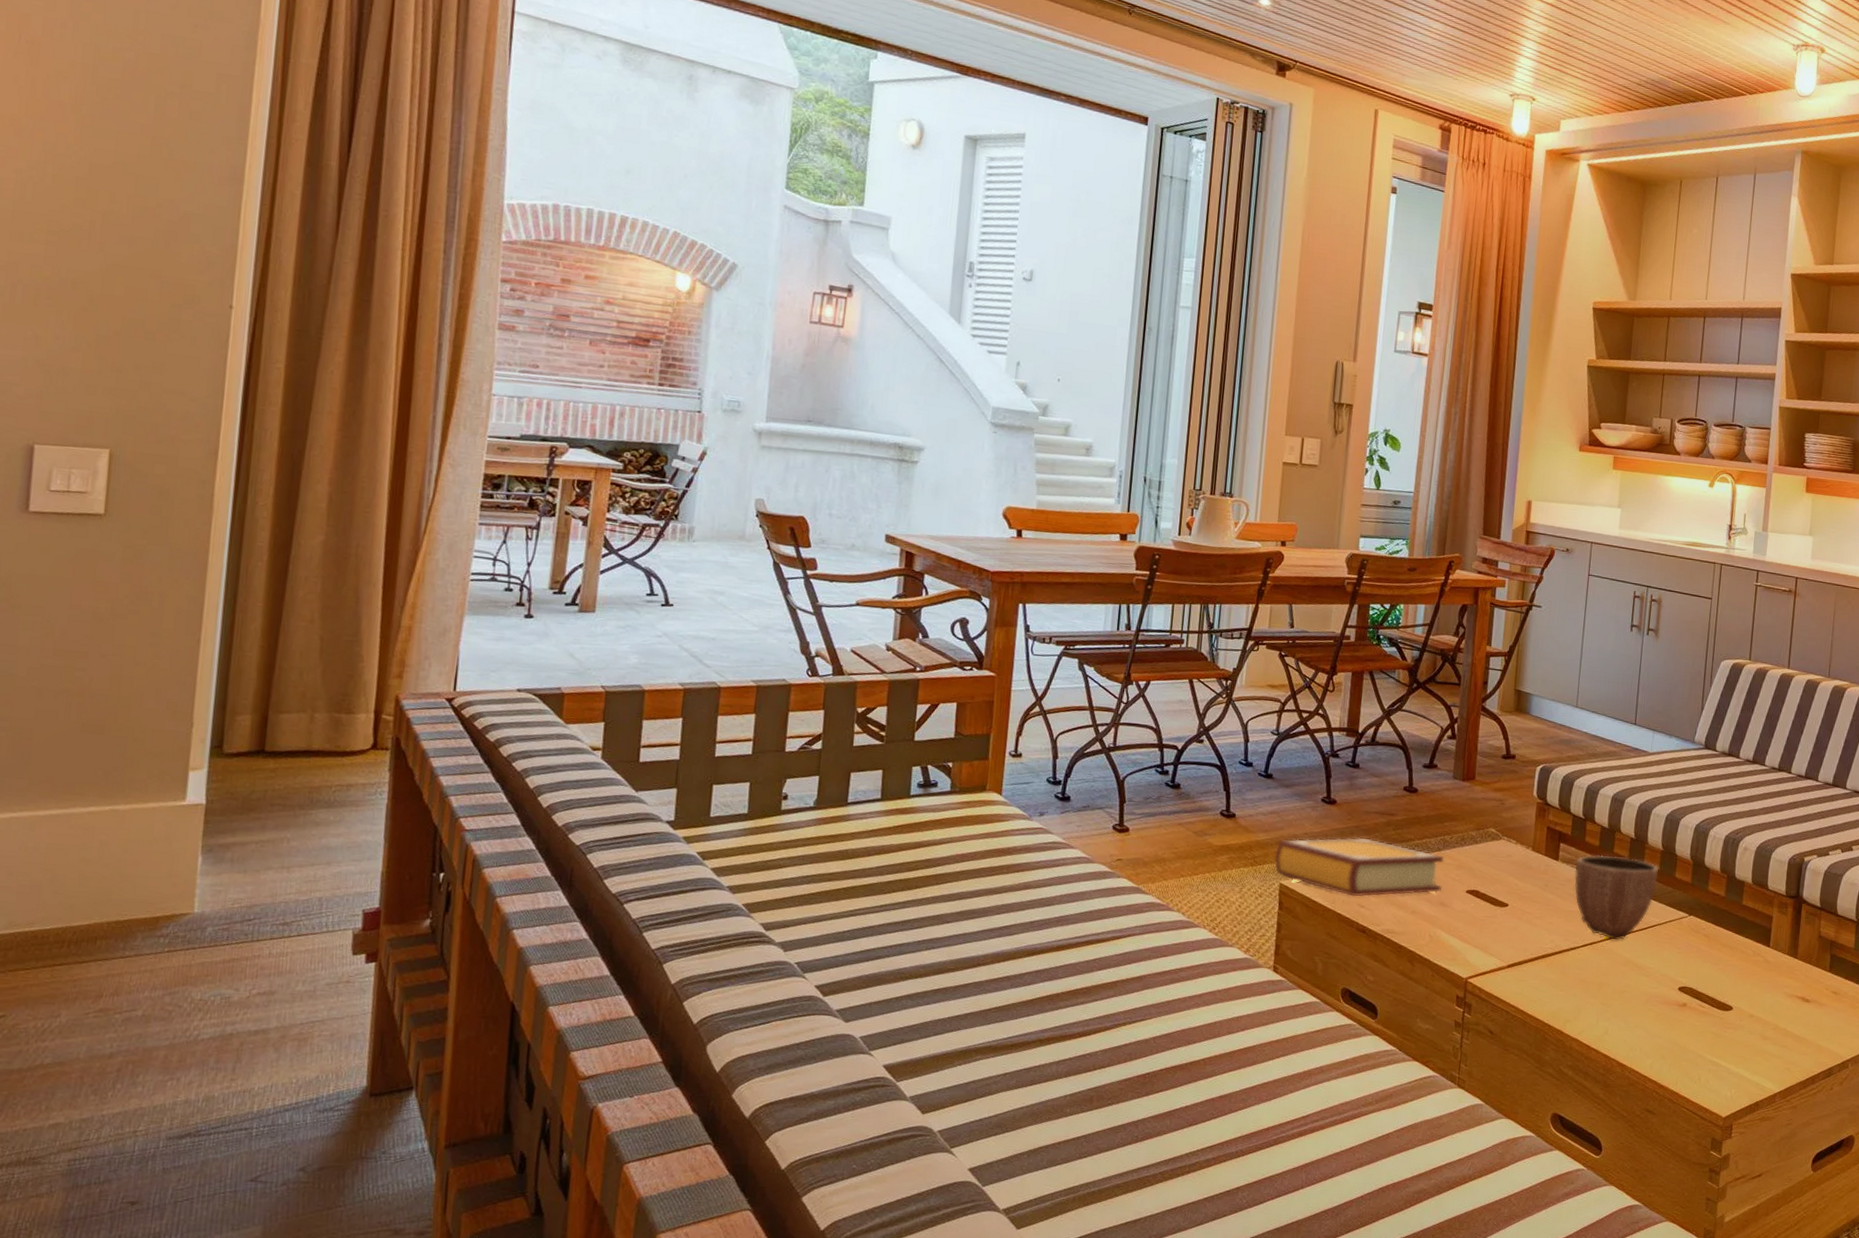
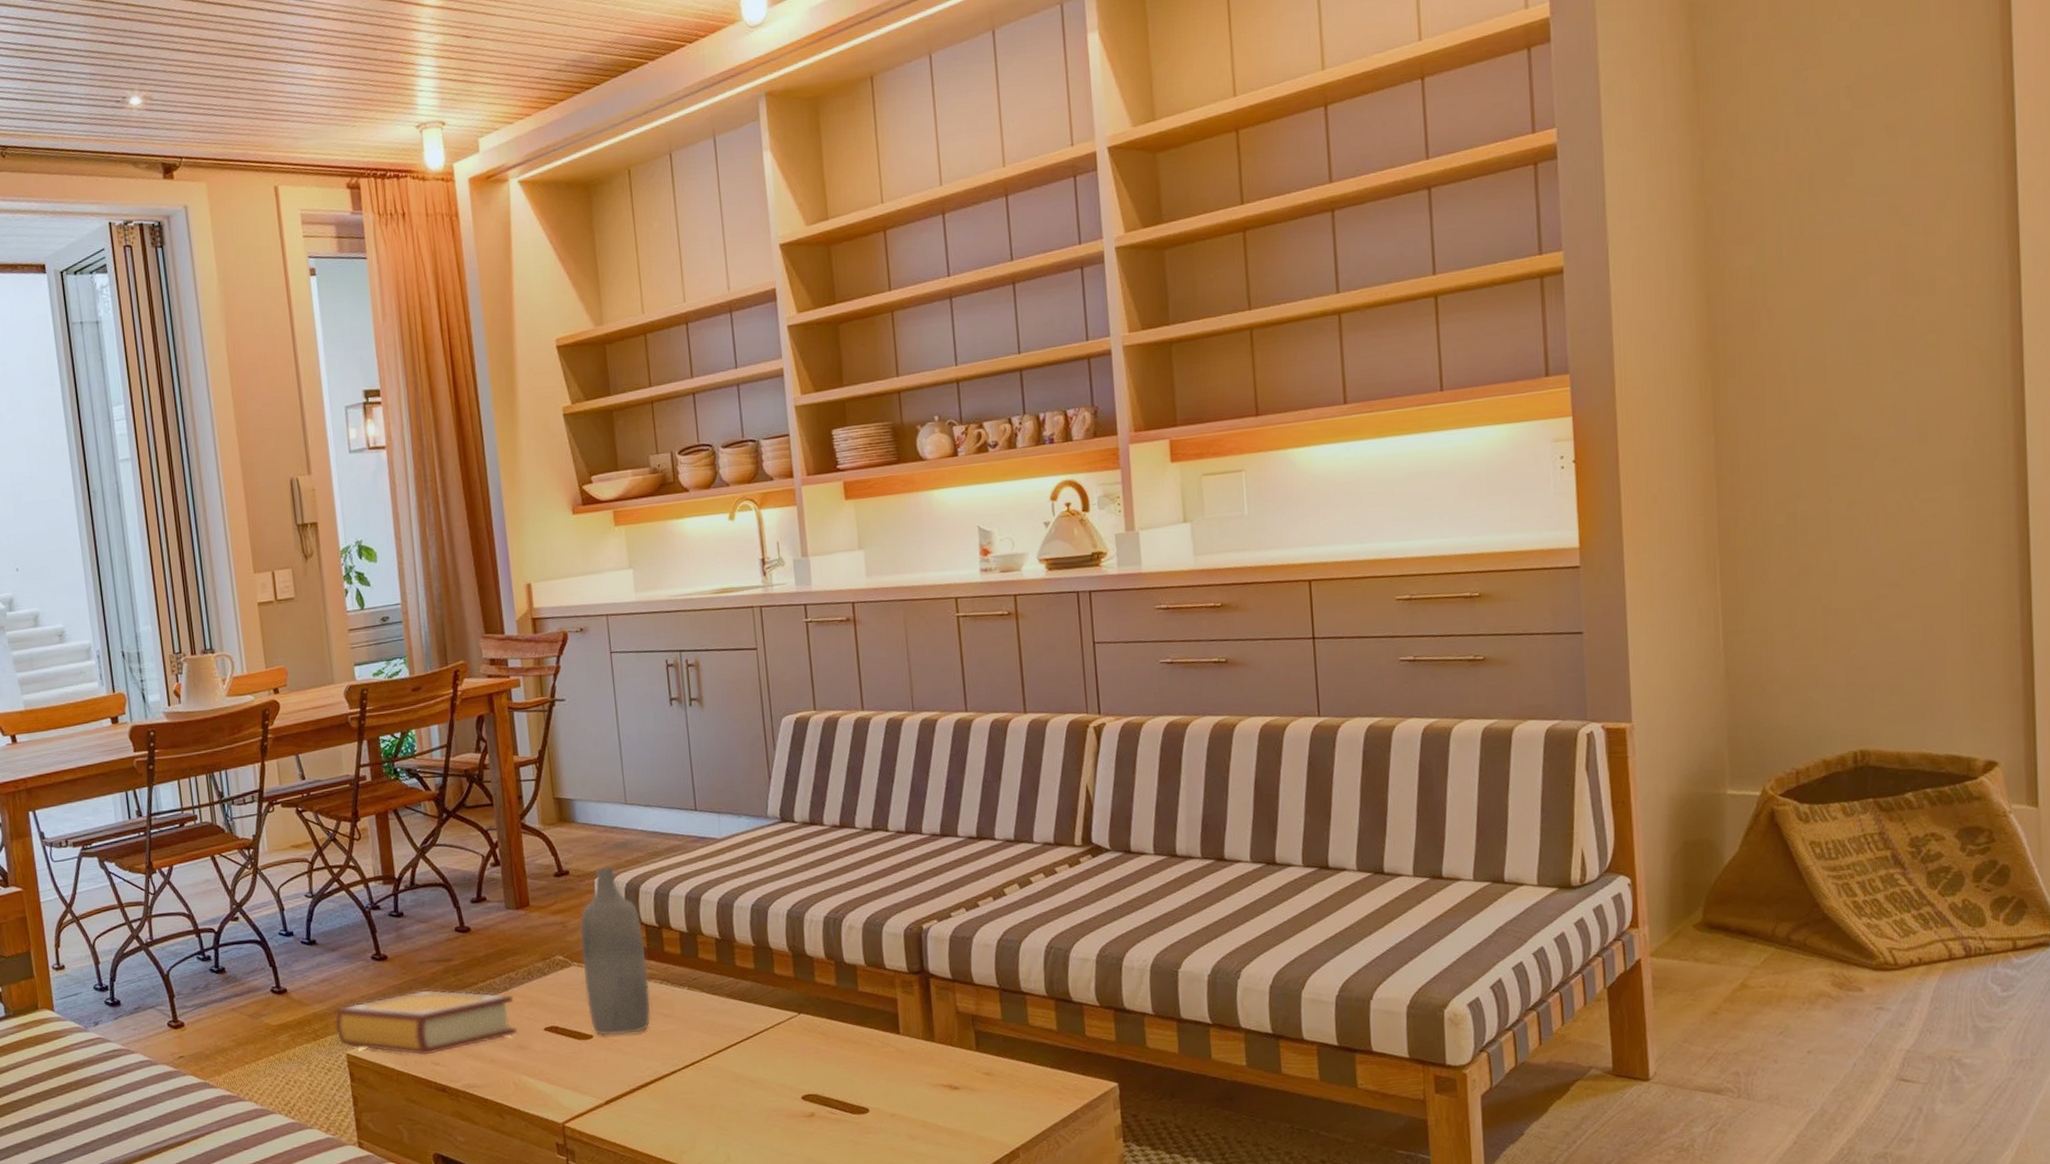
bottle: none [1508,757,1571,909] -> present [580,866,650,1036]
decorative bowl: present [1574,854,1659,940] -> none [658,961,755,1056]

